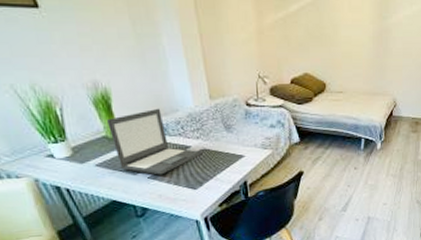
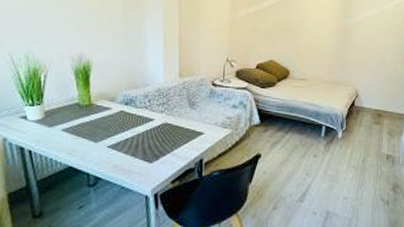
laptop: present [107,108,201,175] -> none [82,81,163,145]

